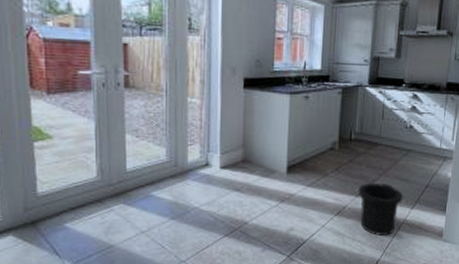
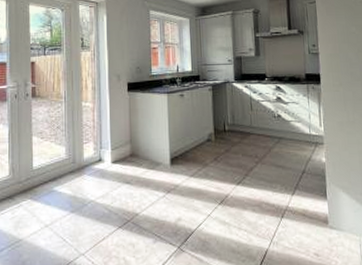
trash can: present [358,184,403,235] -> none [238,171,282,224]

